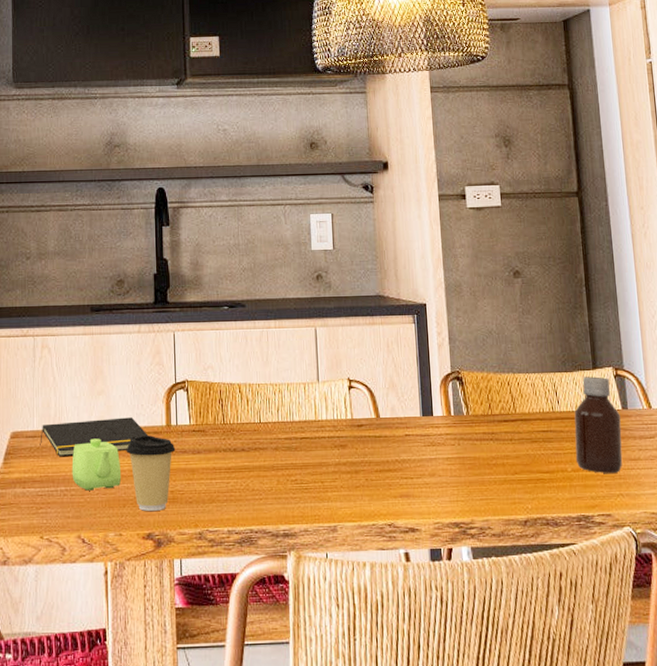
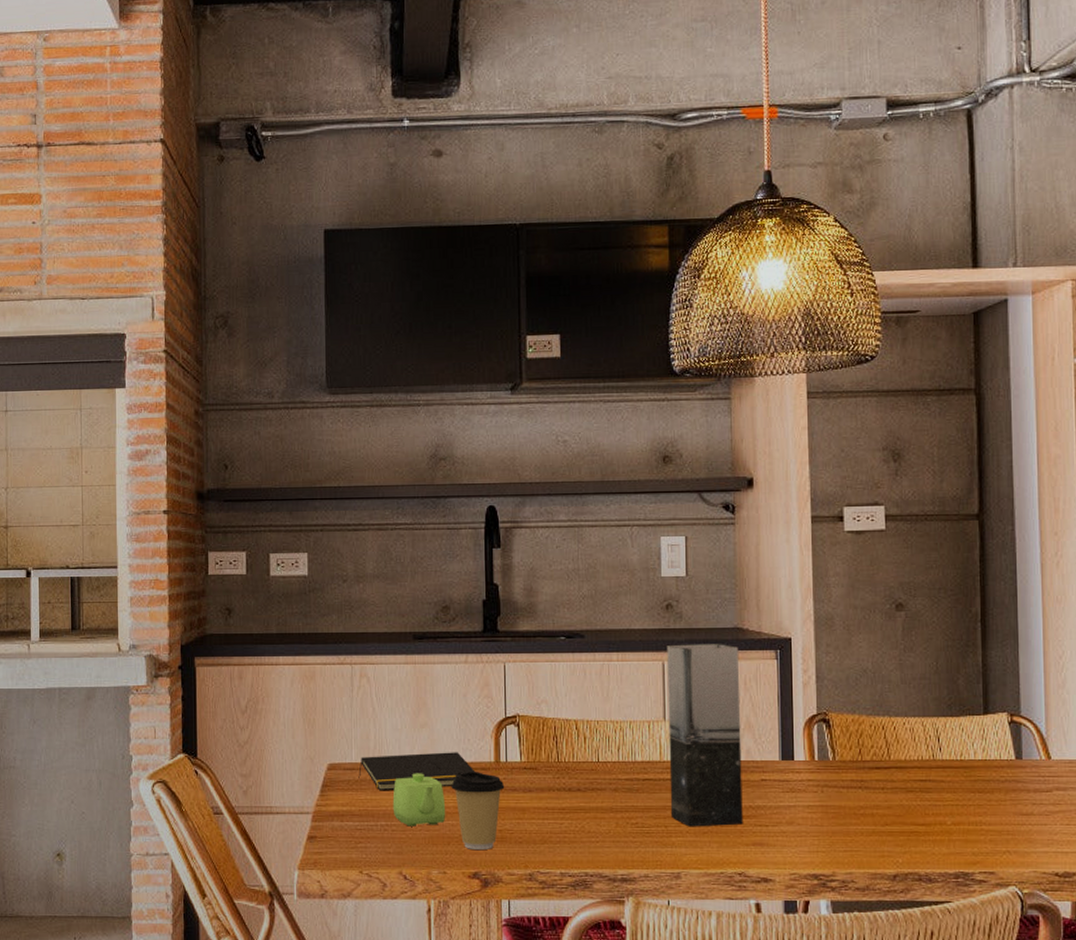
vase: none [318,310,391,482] -> present [667,644,743,827]
bottle: present [574,376,623,473] -> none [957,722,1013,828]

